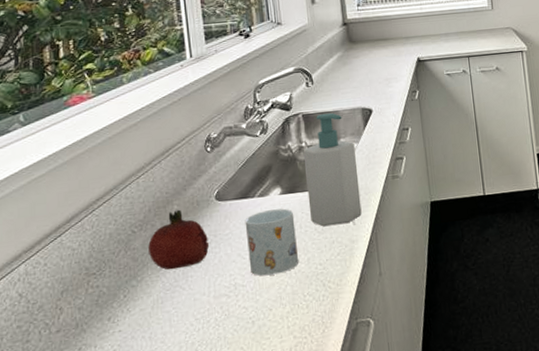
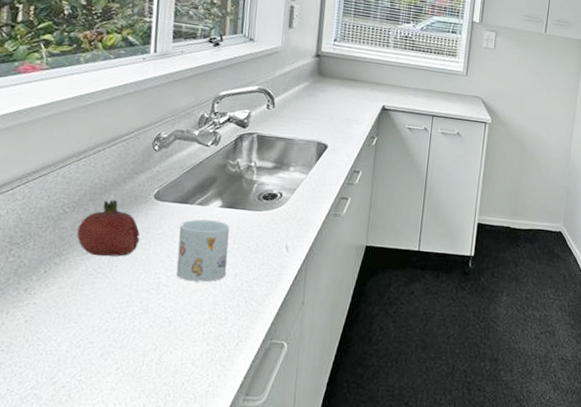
soap bottle: present [303,112,362,227] -> none [245,138,303,249]

